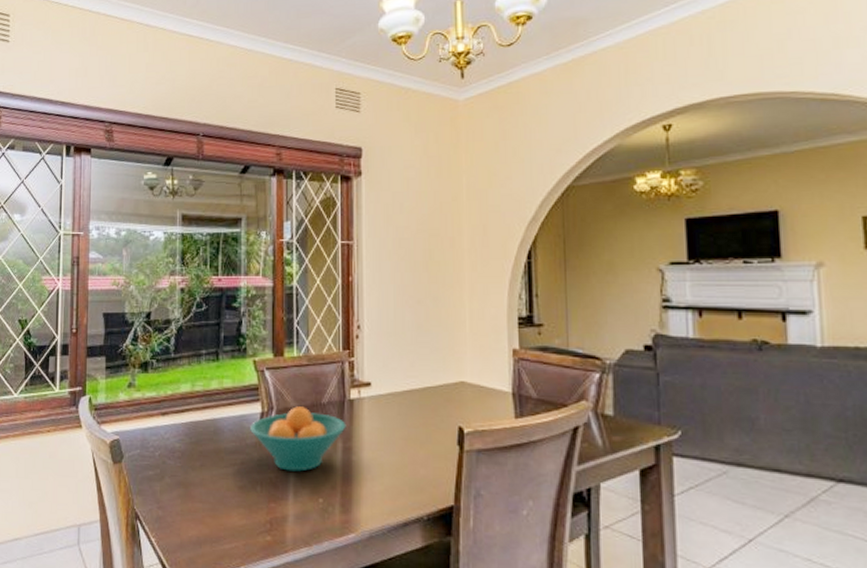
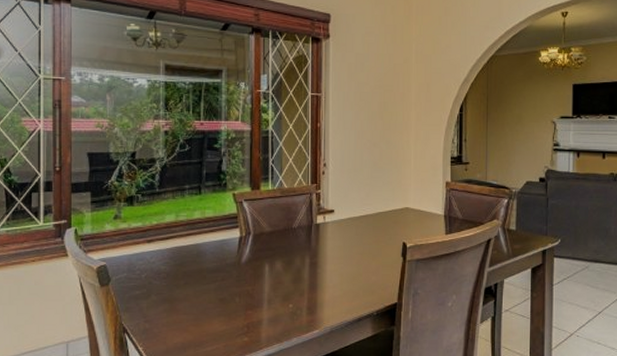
fruit bowl: present [250,406,346,472] -> none [230,231,313,284]

